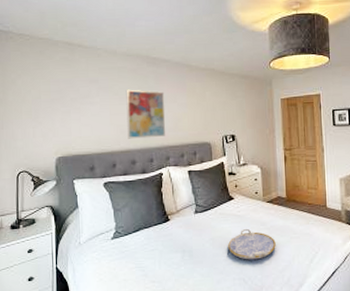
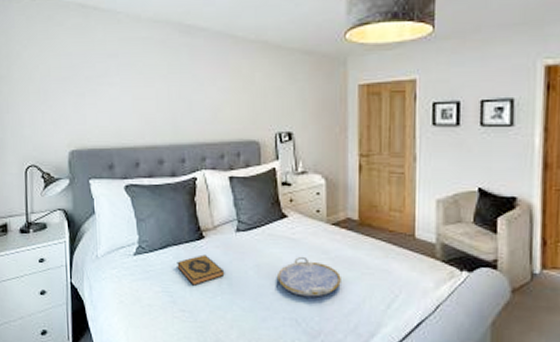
wall art: present [126,89,166,139] -> none [152,67,202,132]
hardback book: none [147,234,187,260] -> present [177,254,225,286]

